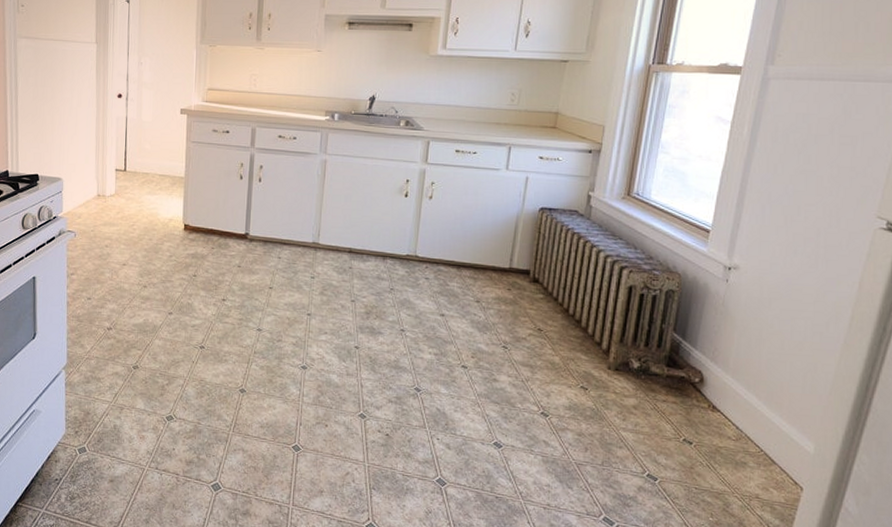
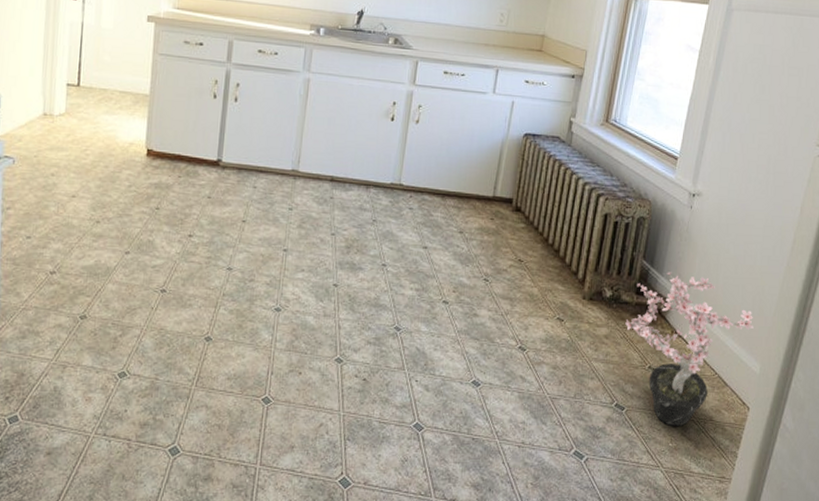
potted plant: none [655,345,805,502] -> present [625,272,754,427]

